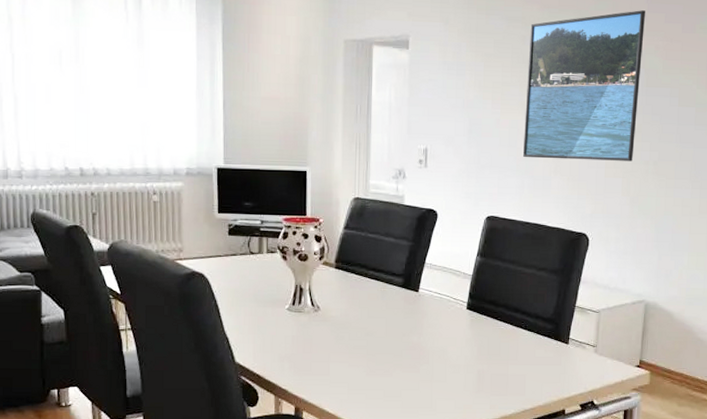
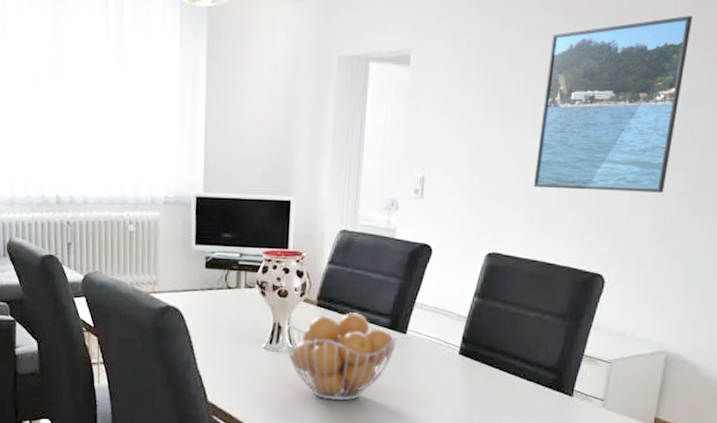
fruit basket: none [306,274,411,357] -> present [284,312,398,401]

